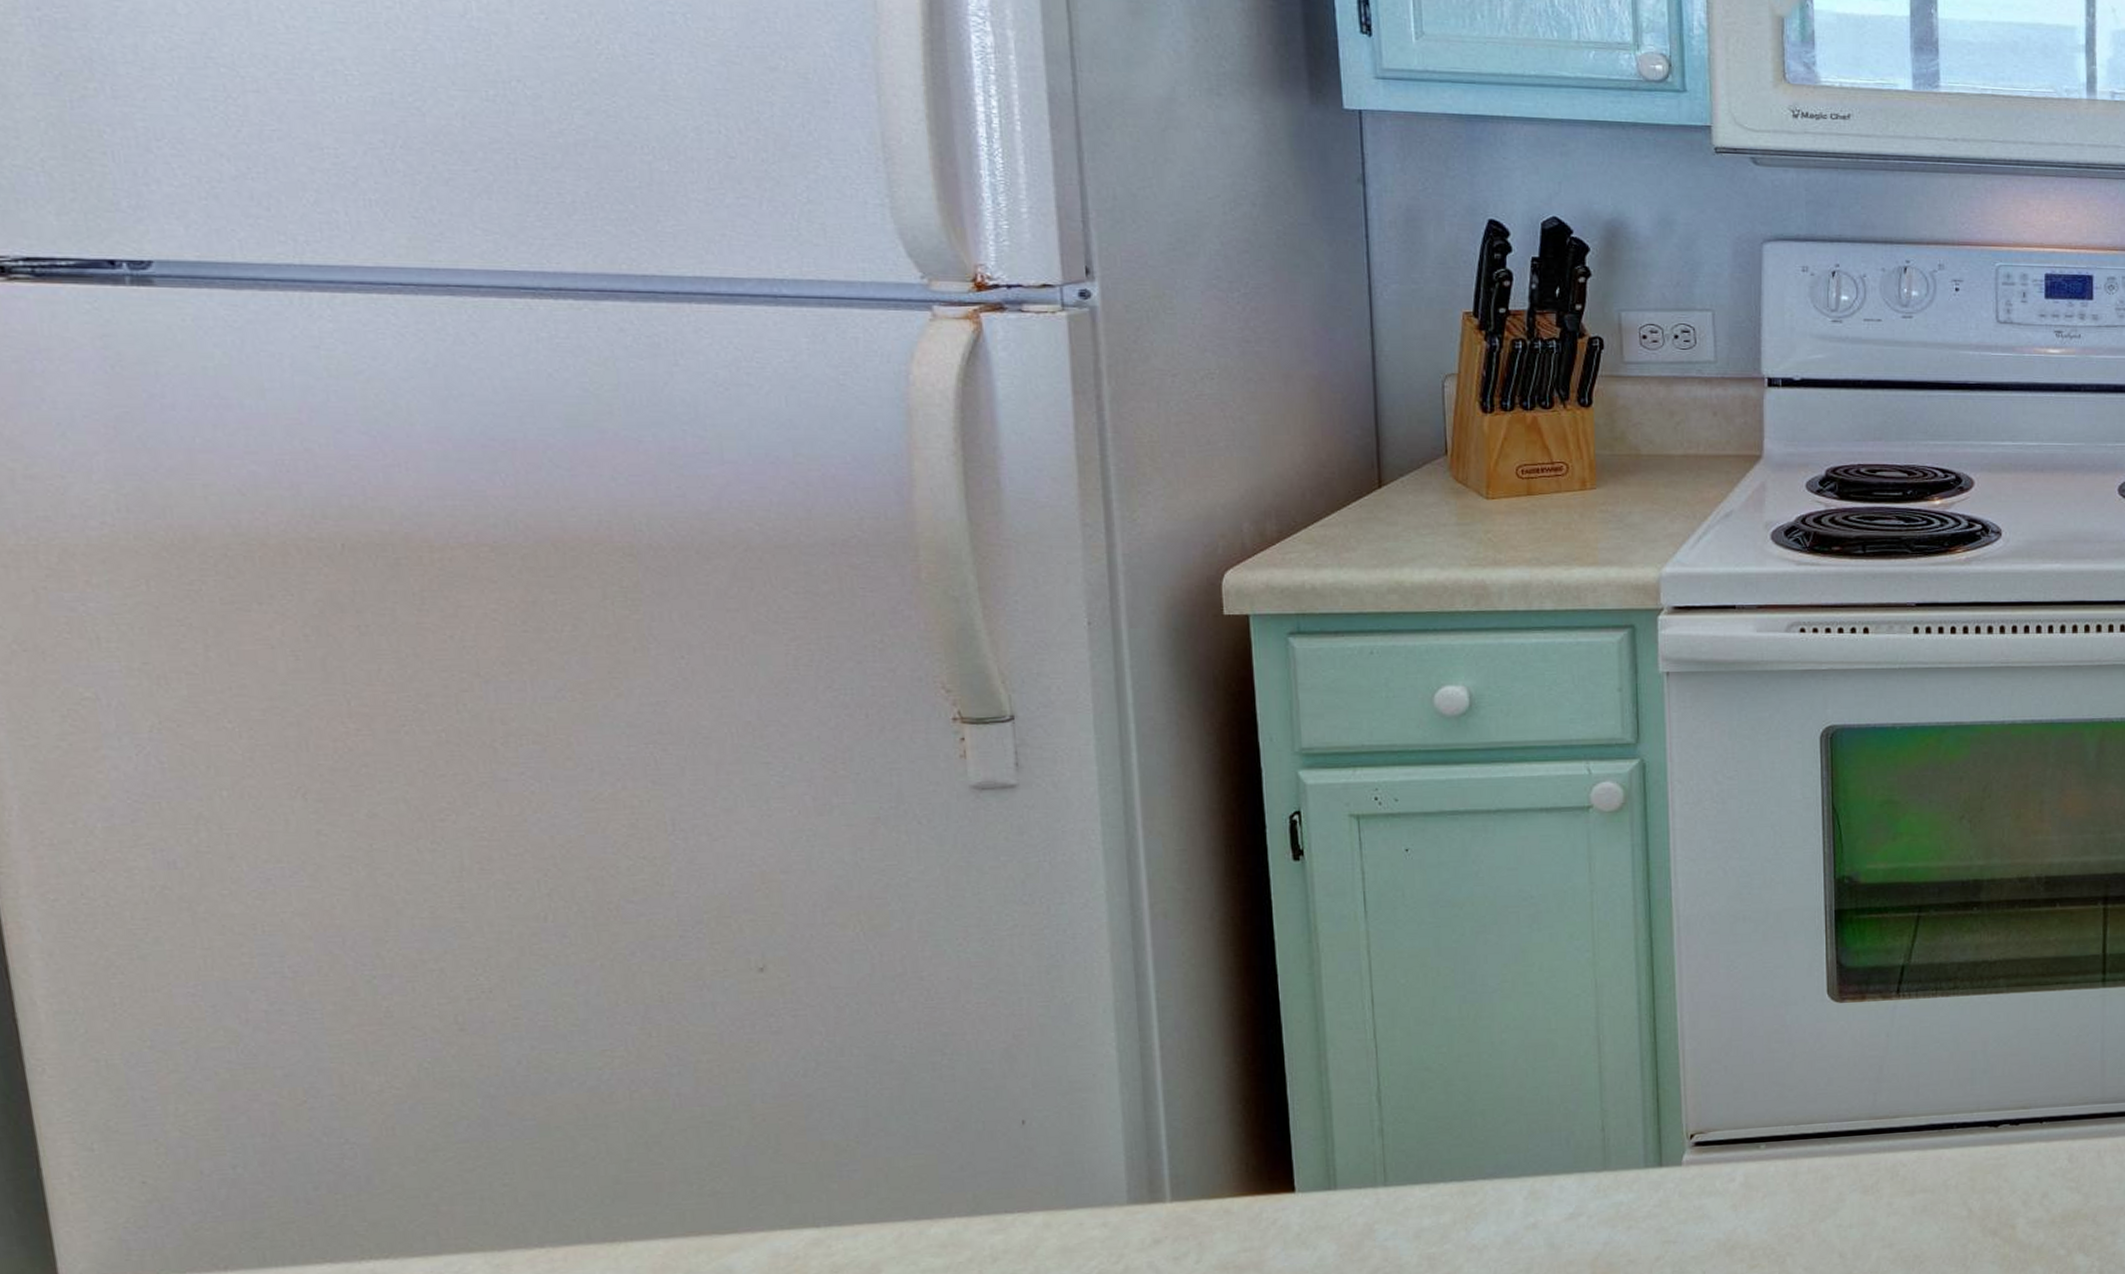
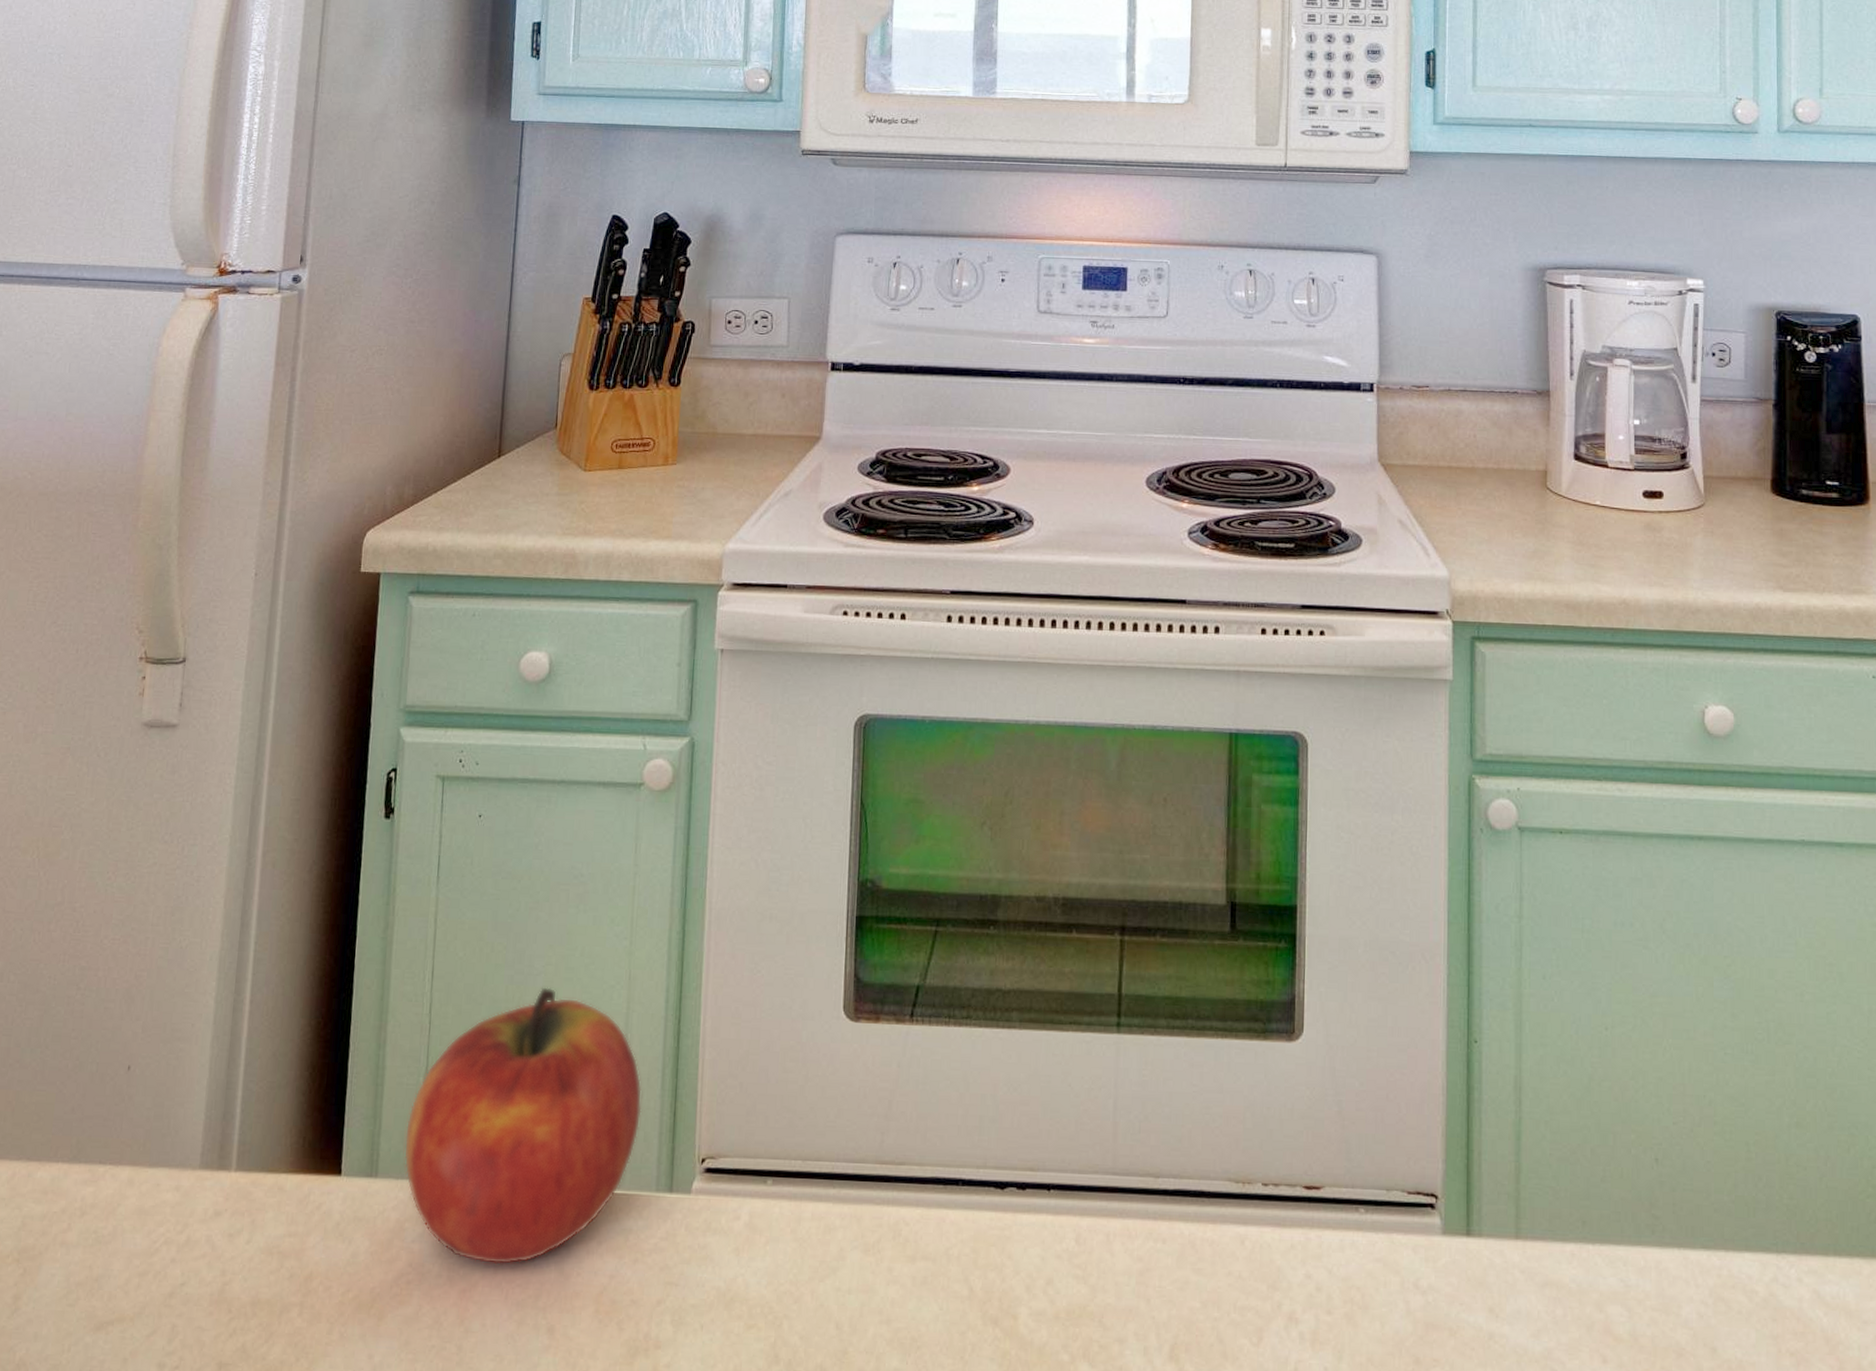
fruit: none [1362,1002,1622,1249] -> present [403,987,643,1265]

